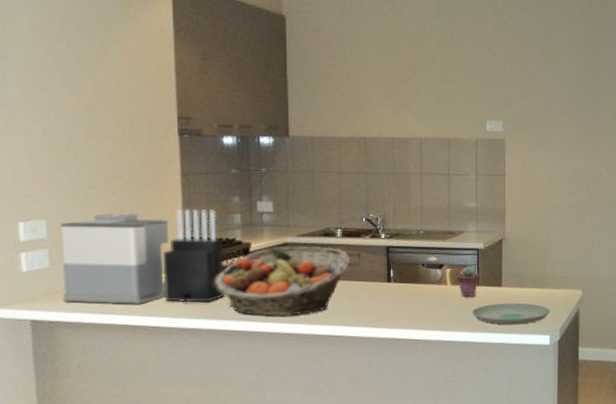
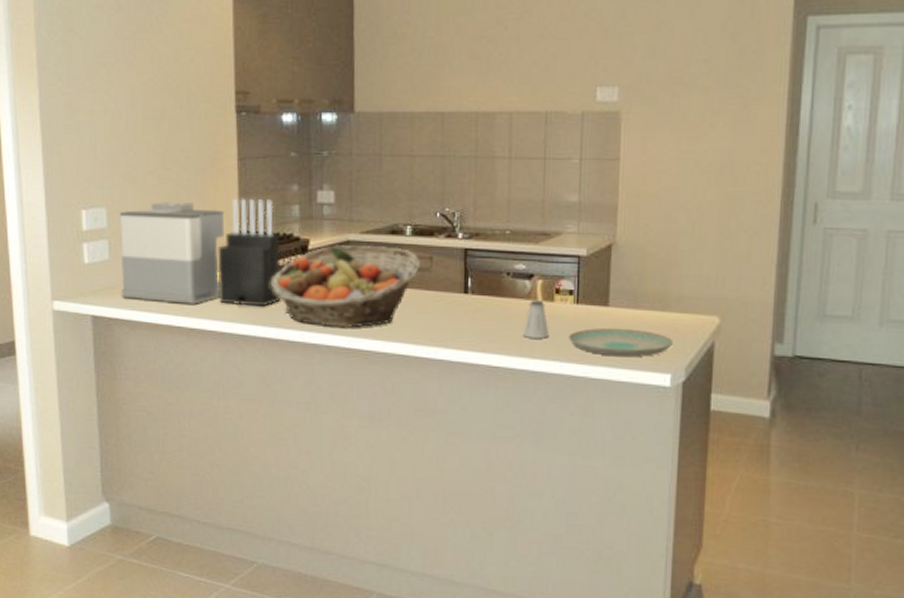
saltshaker: none [437,285,457,315] -> present [523,300,549,339]
potted succulent: present [457,267,480,297] -> none [551,279,580,317]

